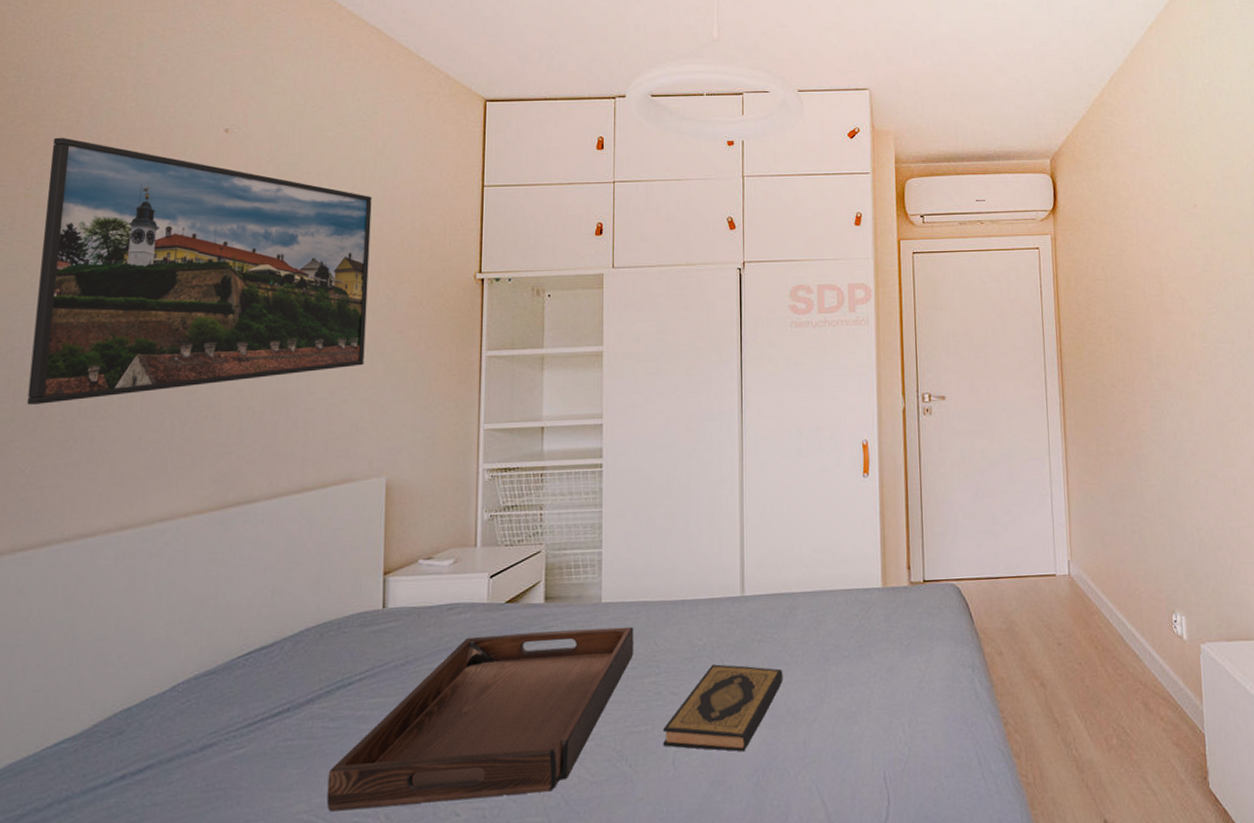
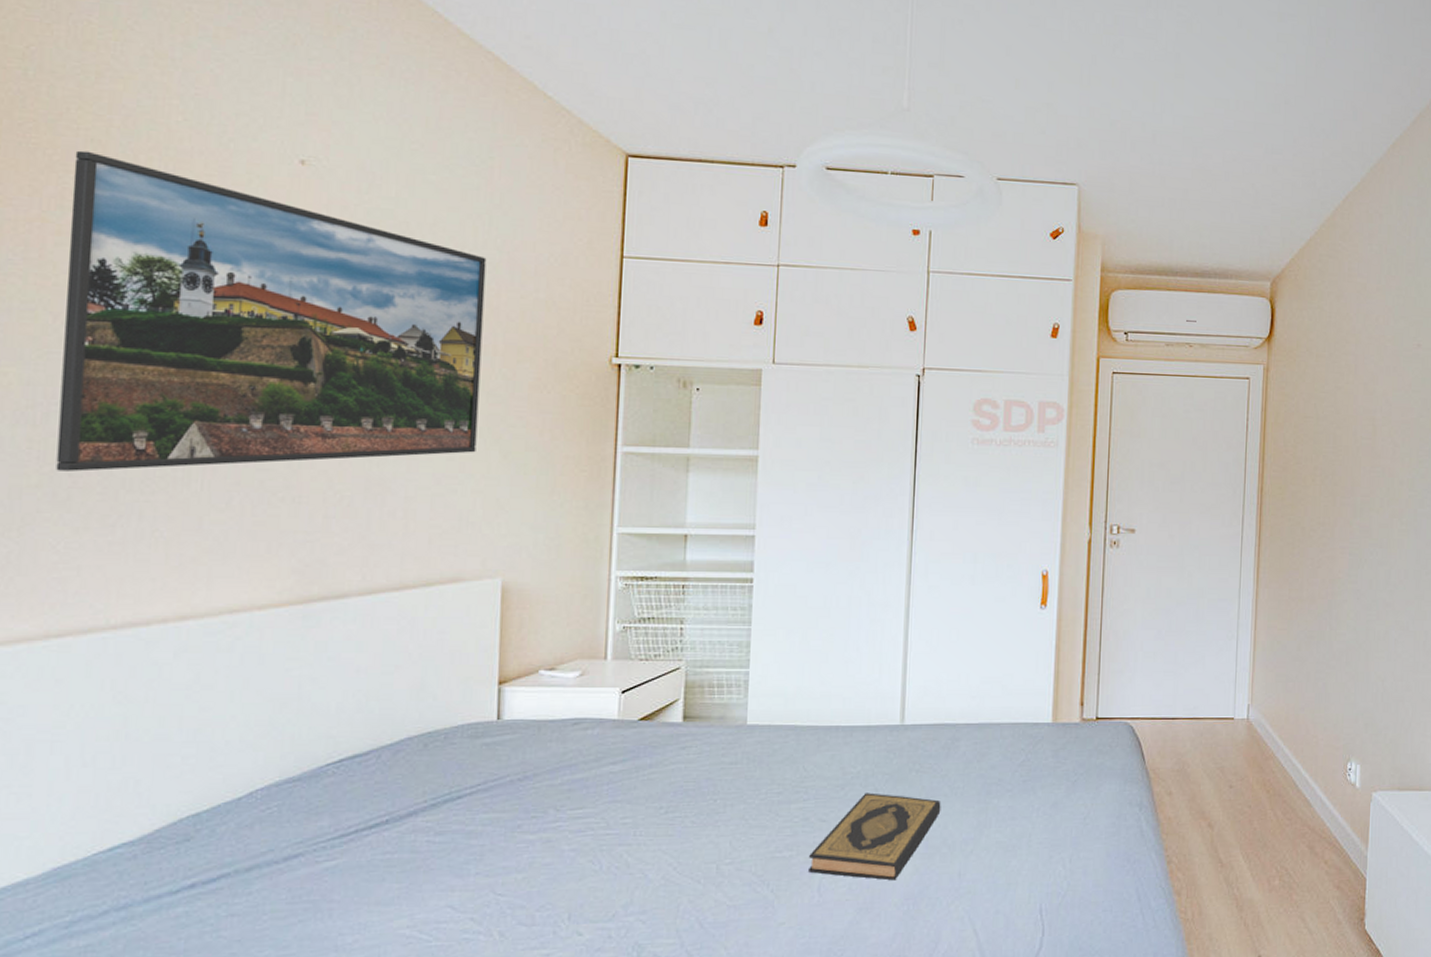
serving tray: present [326,626,634,812] -> none [432,751,782,928]

